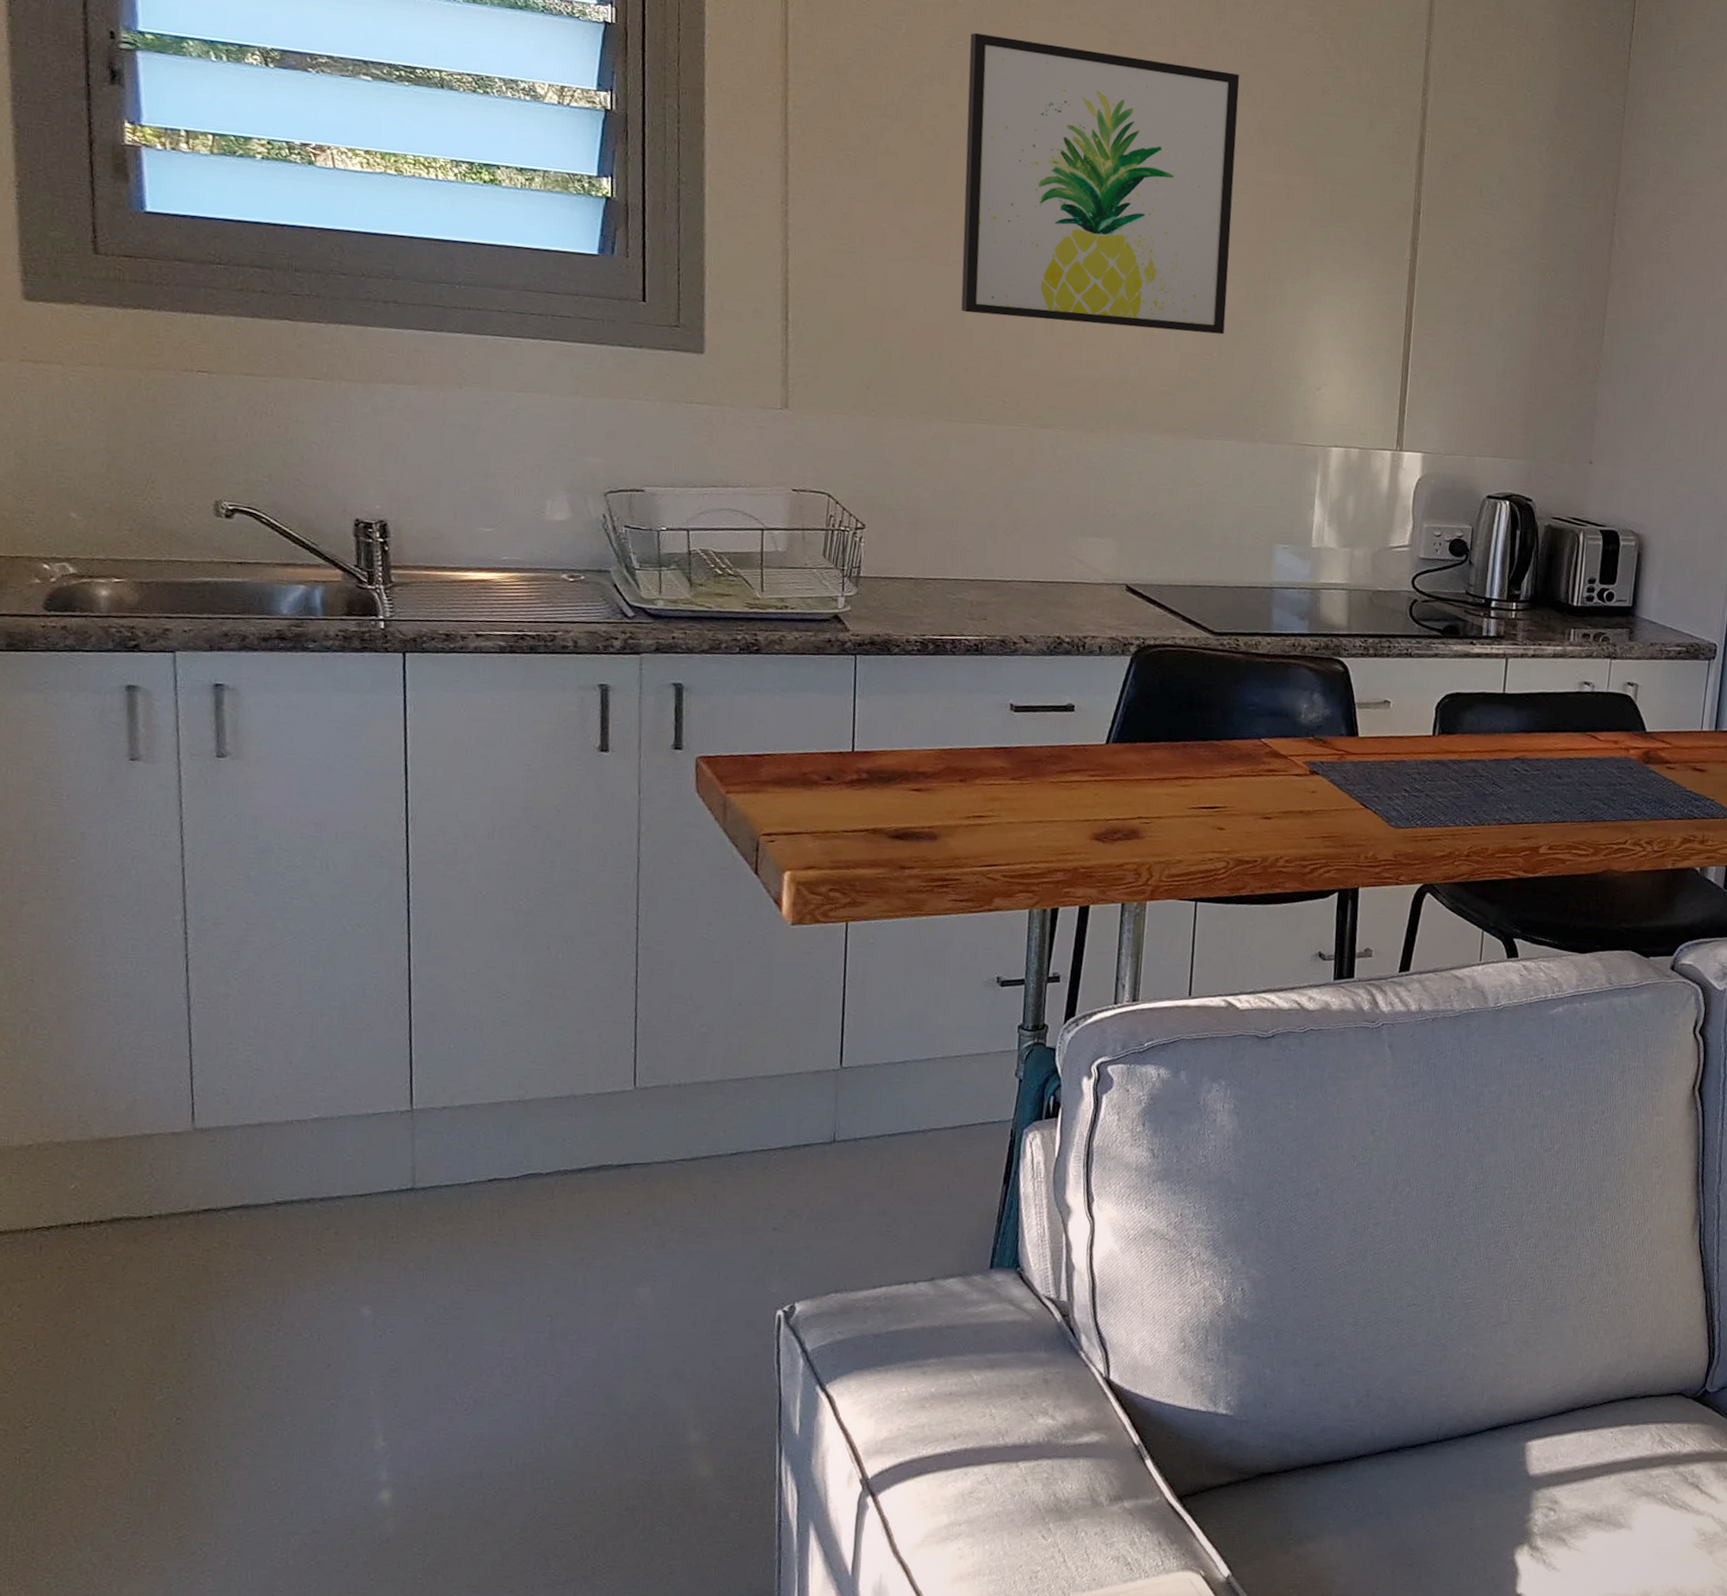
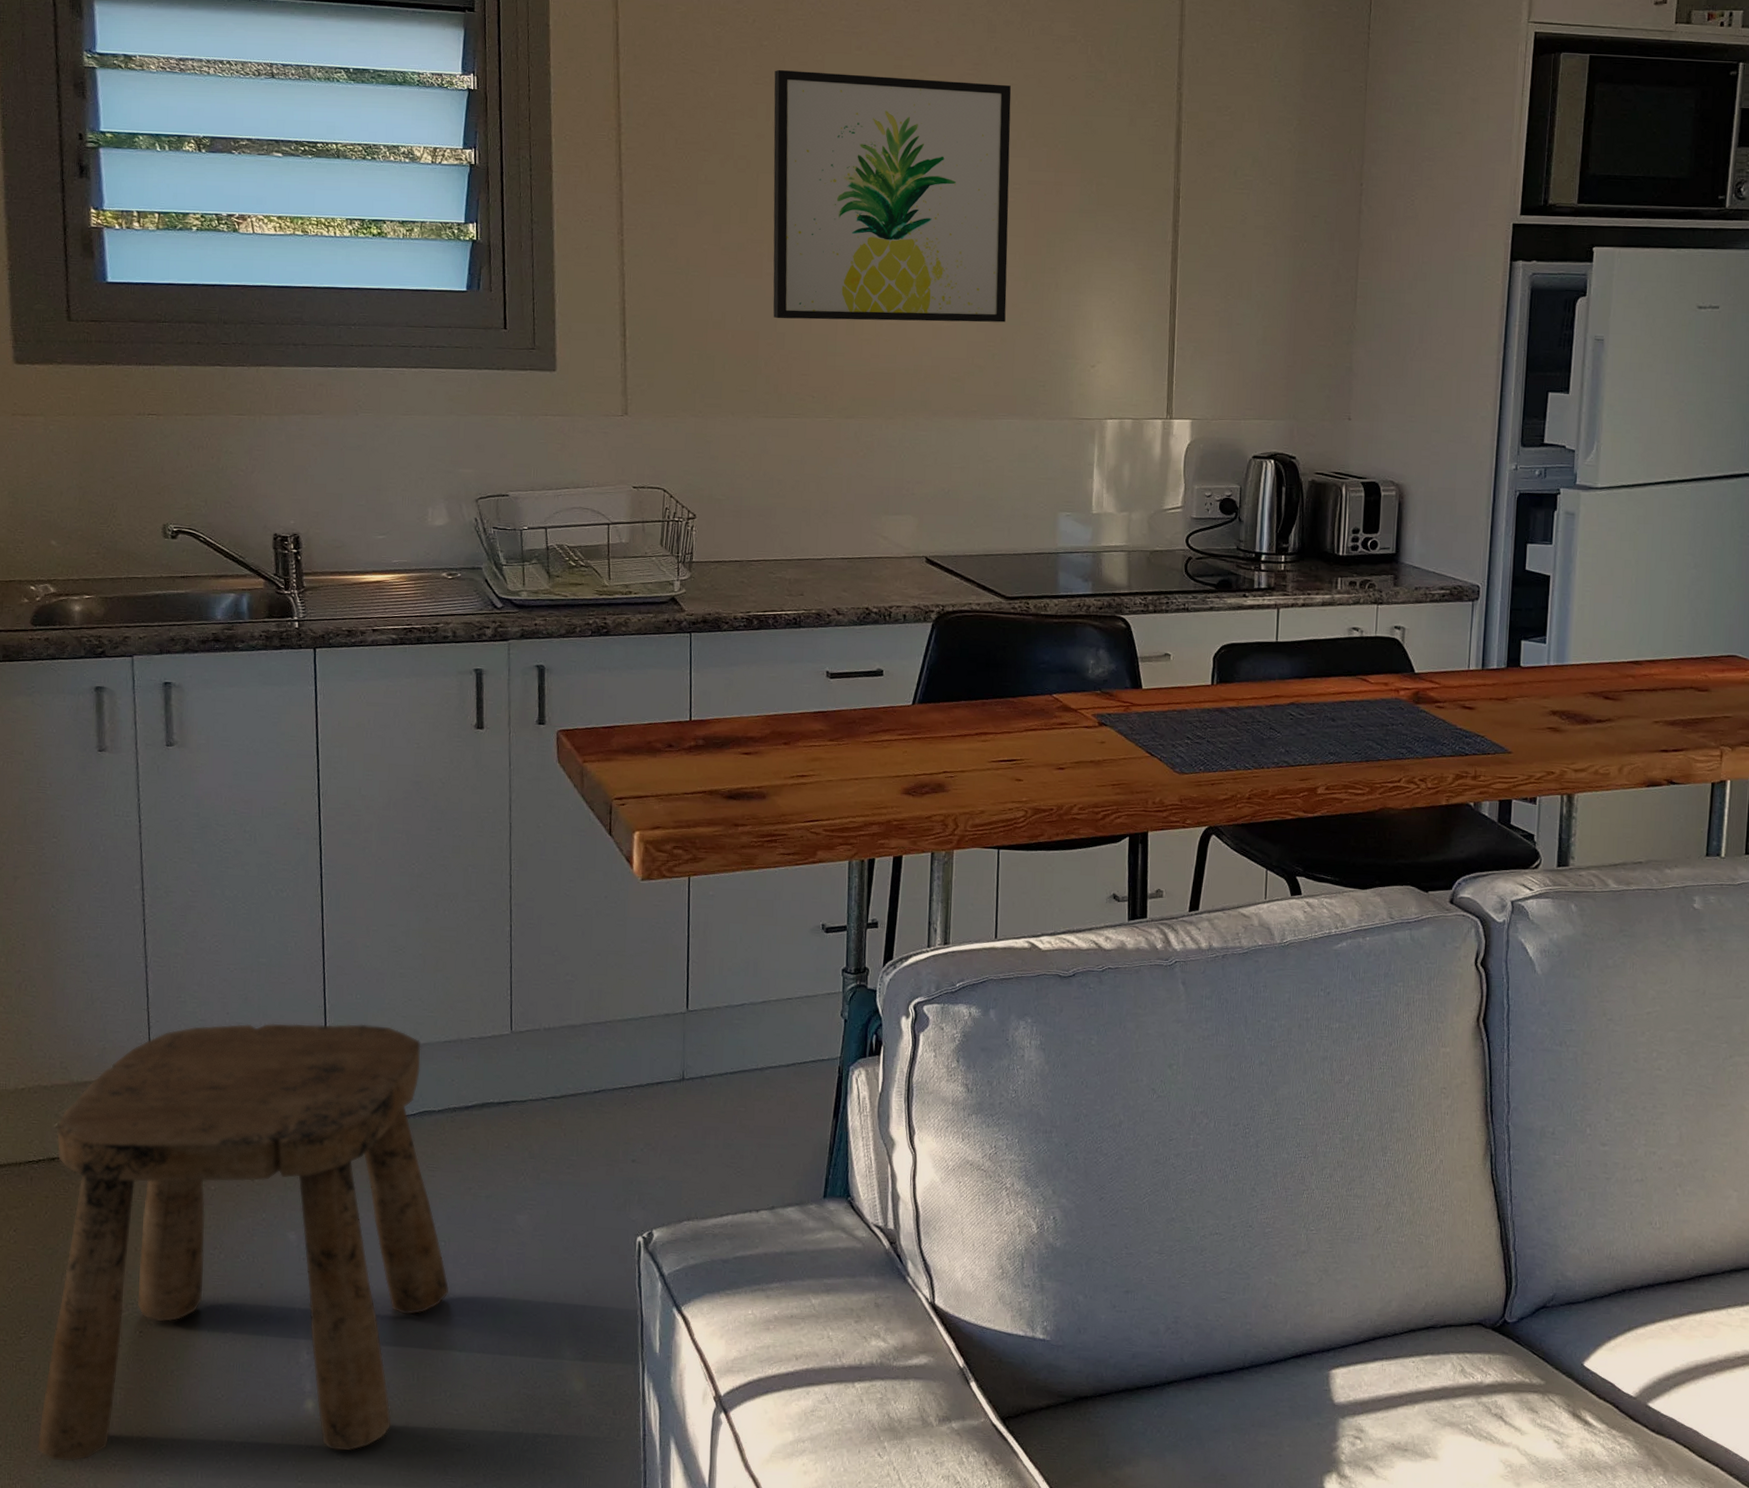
stool: none [46,1074,556,1564] -> present [37,1023,450,1462]

